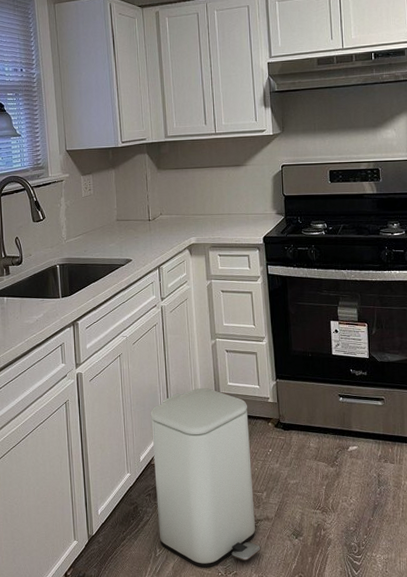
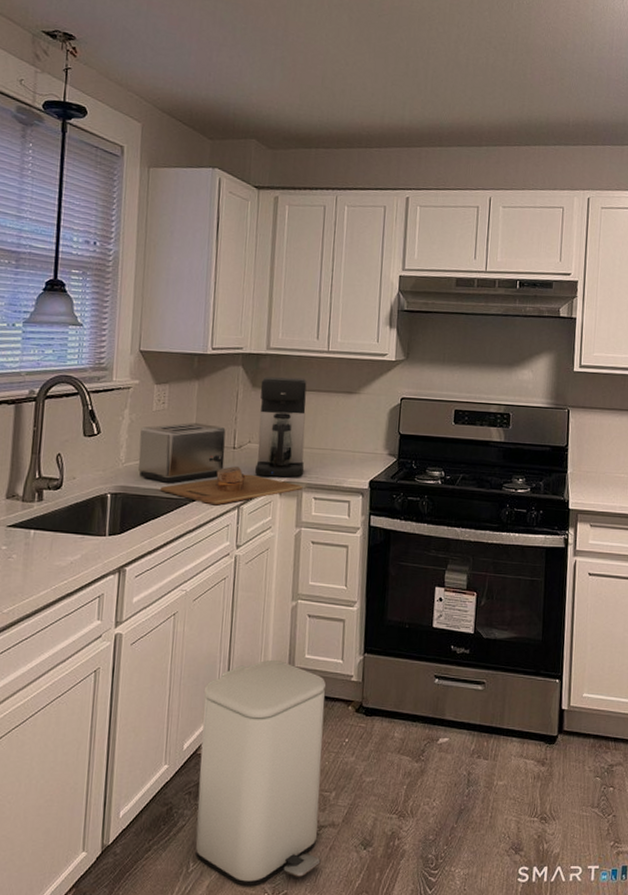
toaster: none [75,203,143,253] -> present [138,423,226,483]
cutting board: none [96,235,209,268] -> present [160,466,303,506]
coffee maker: none [164,158,207,241] -> present [255,376,307,477]

